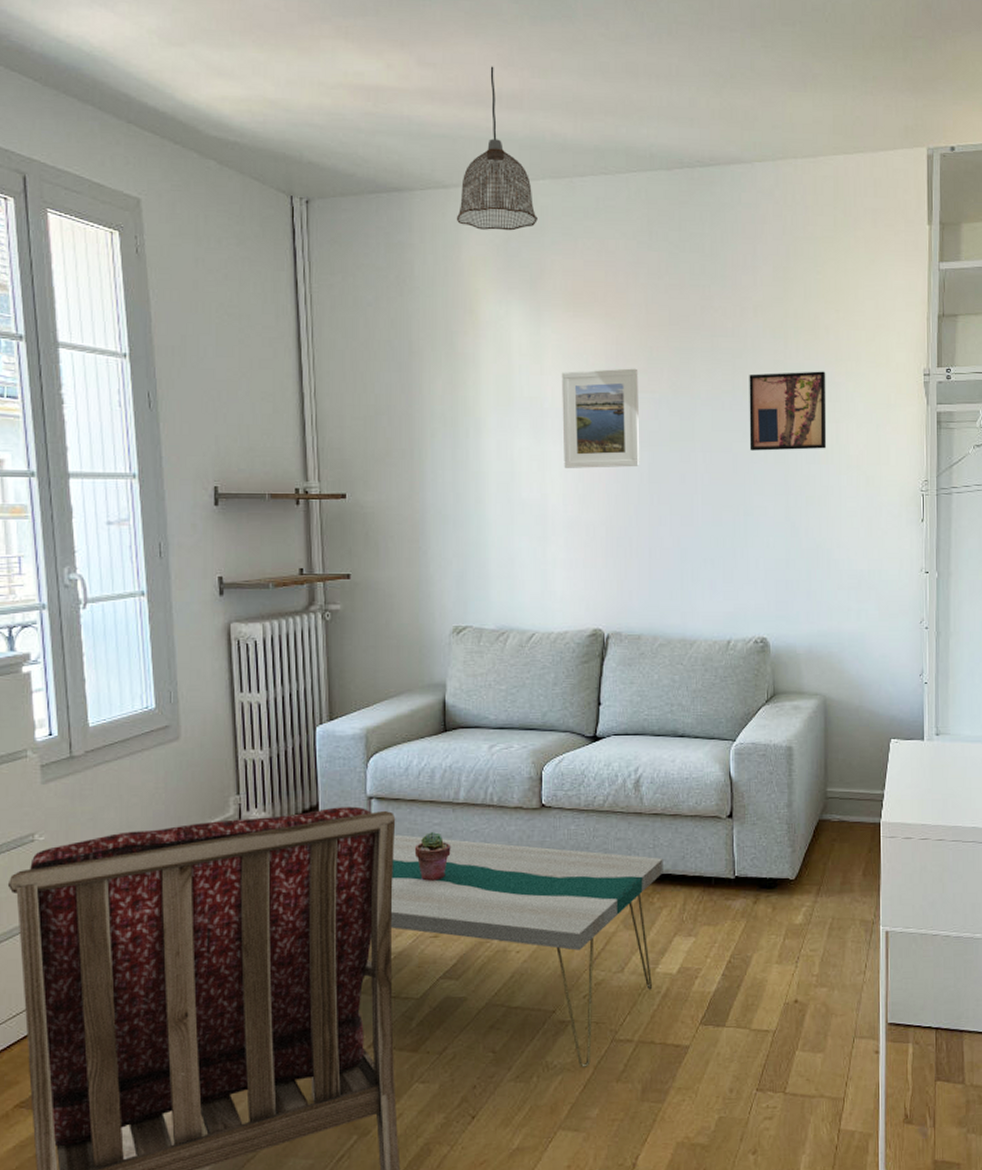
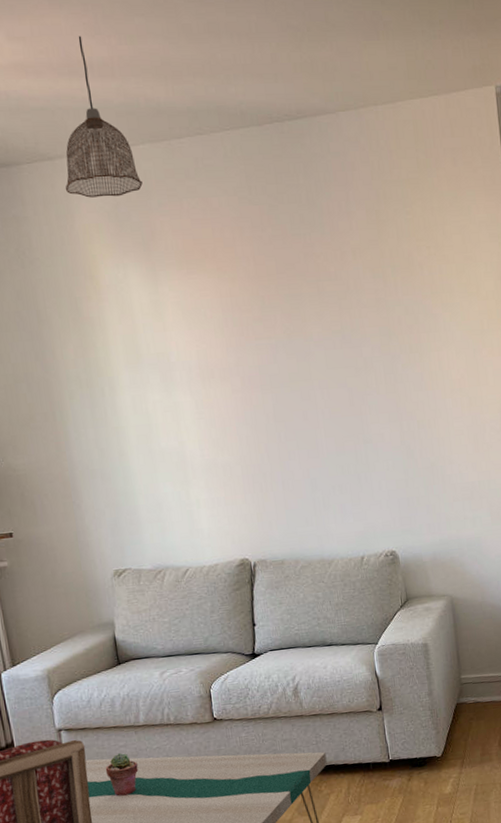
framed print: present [561,368,640,468] -> none [182,317,265,416]
wall art: present [749,371,827,451] -> none [355,305,431,384]

